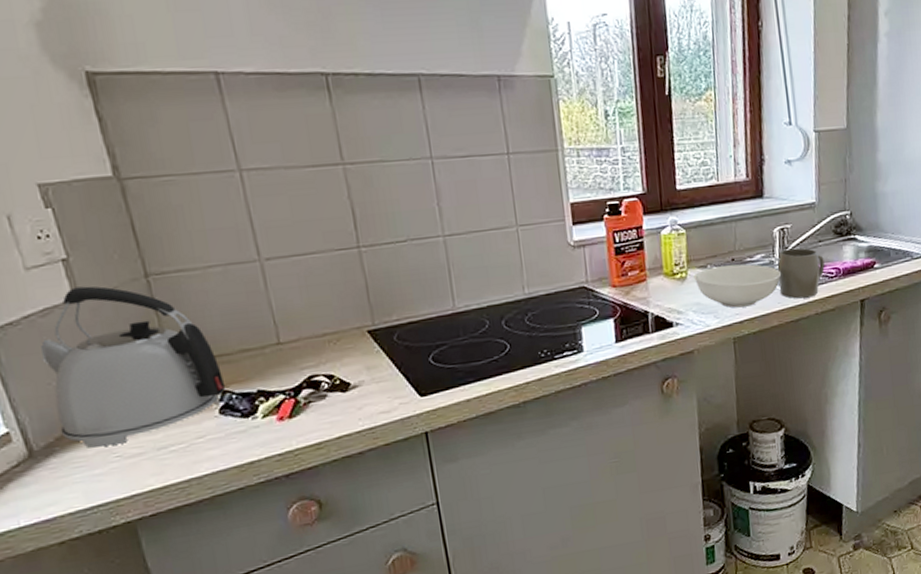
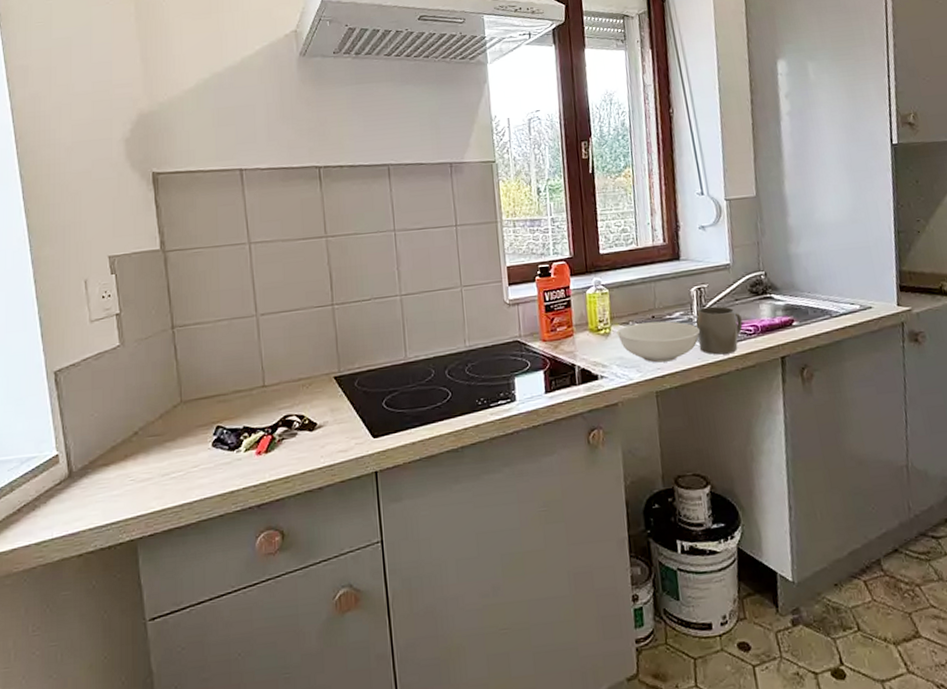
kettle: present [39,286,226,448] -> none [89,335,220,472]

